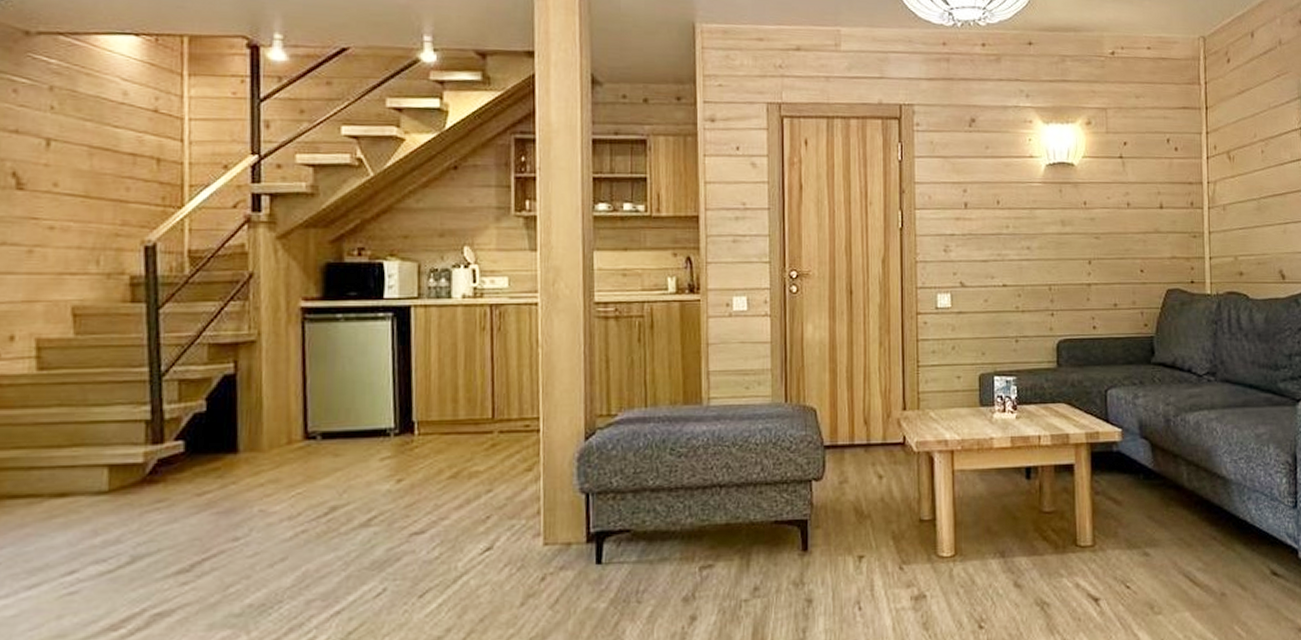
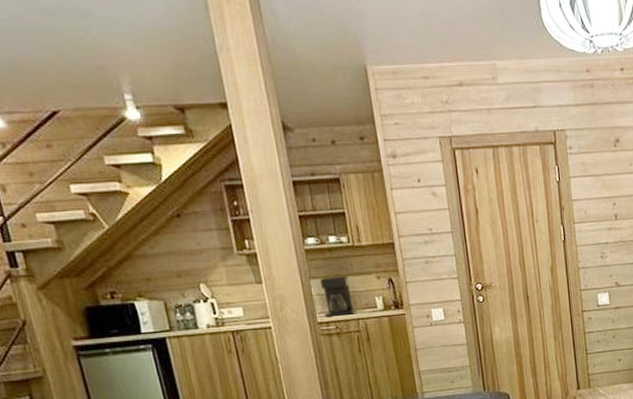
coffee maker: none [603,248,643,297] -> present [319,274,356,317]

